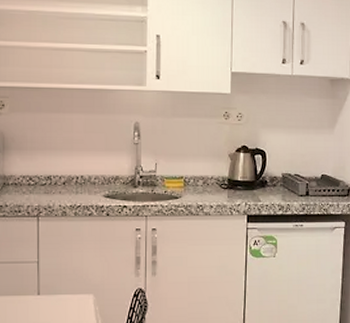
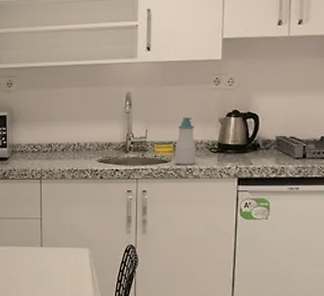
soap bottle: none [185,151,206,201] -> present [174,117,196,165]

